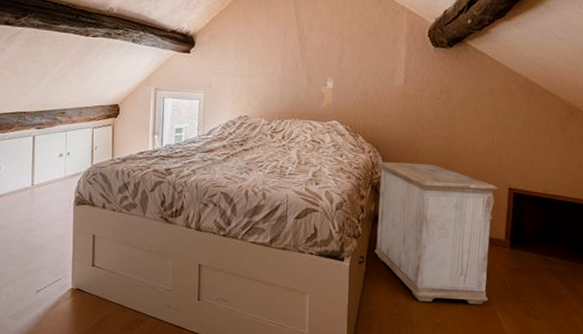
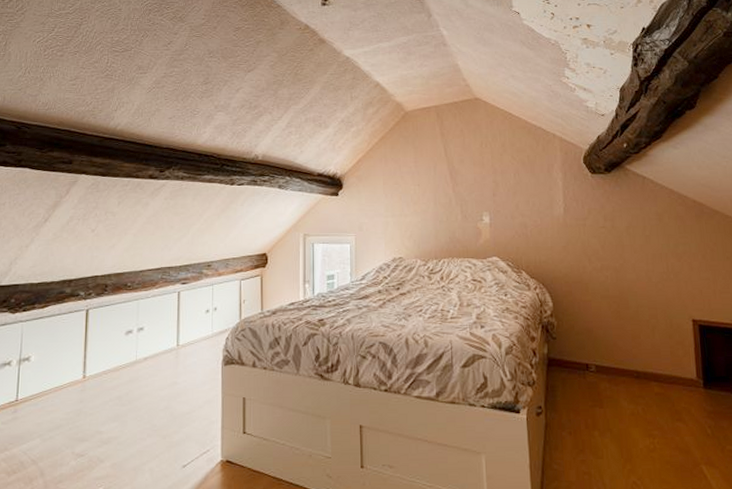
nightstand: present [375,162,499,305] -> none [546,298,688,457]

